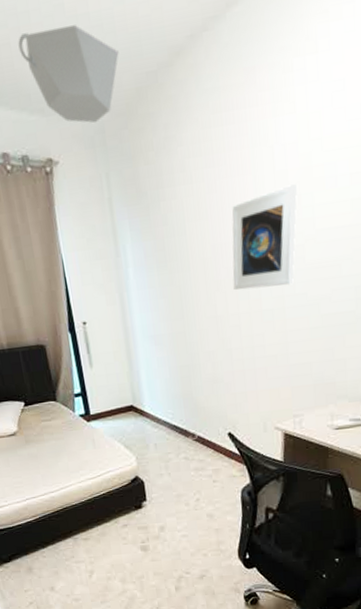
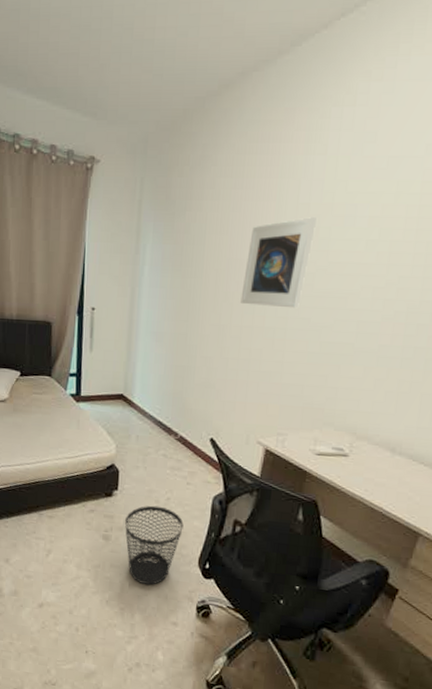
ceiling light: present [18,25,119,124] -> none [85,47,174,133]
wastebasket: none [159,508,218,586] -> present [125,505,184,585]

